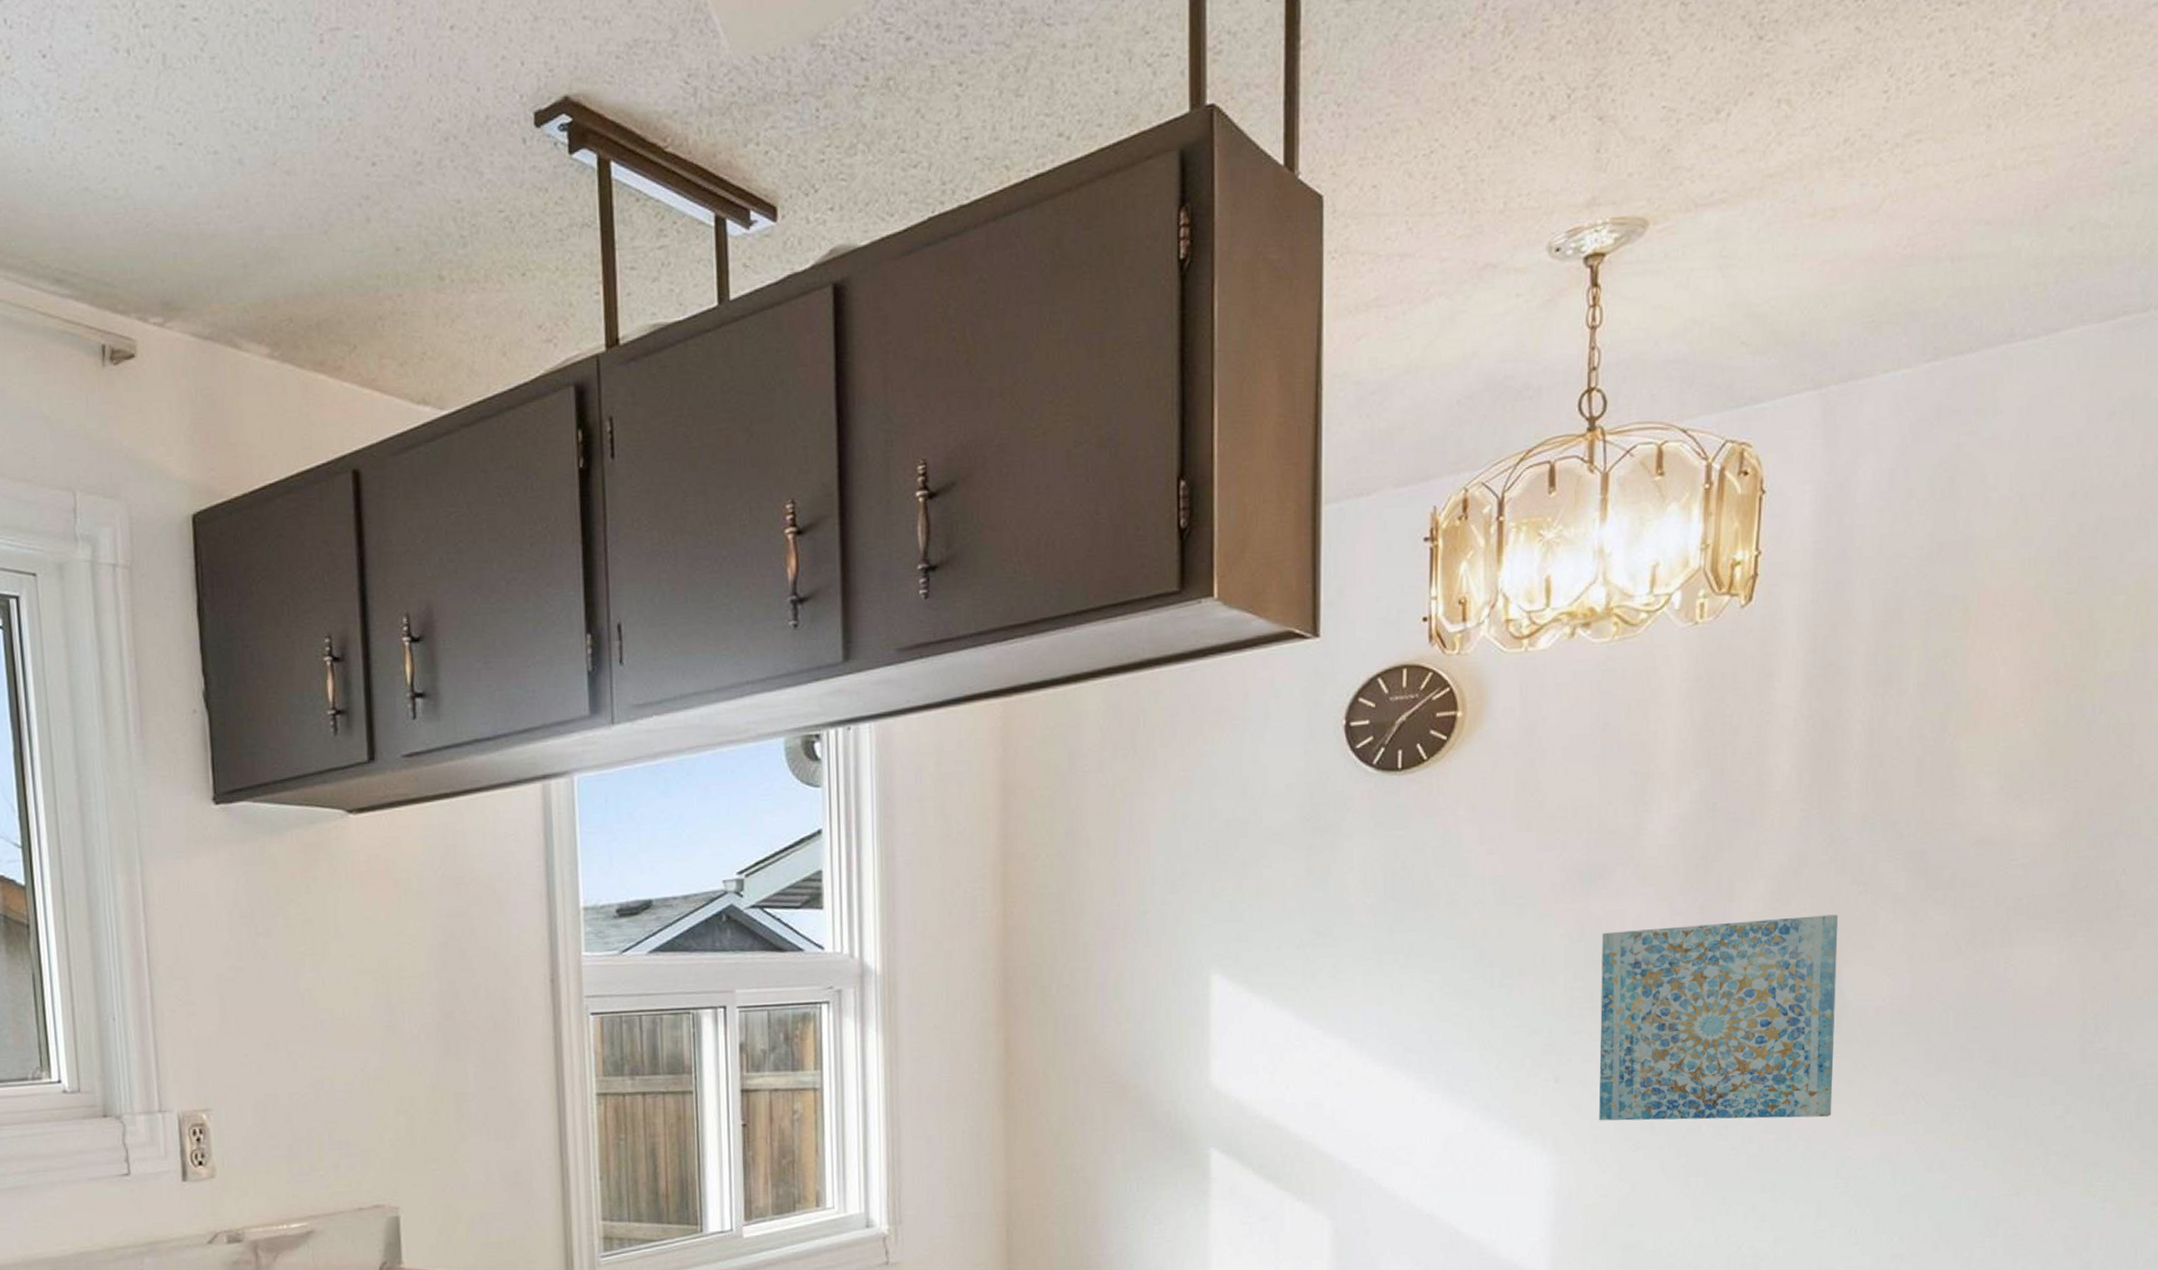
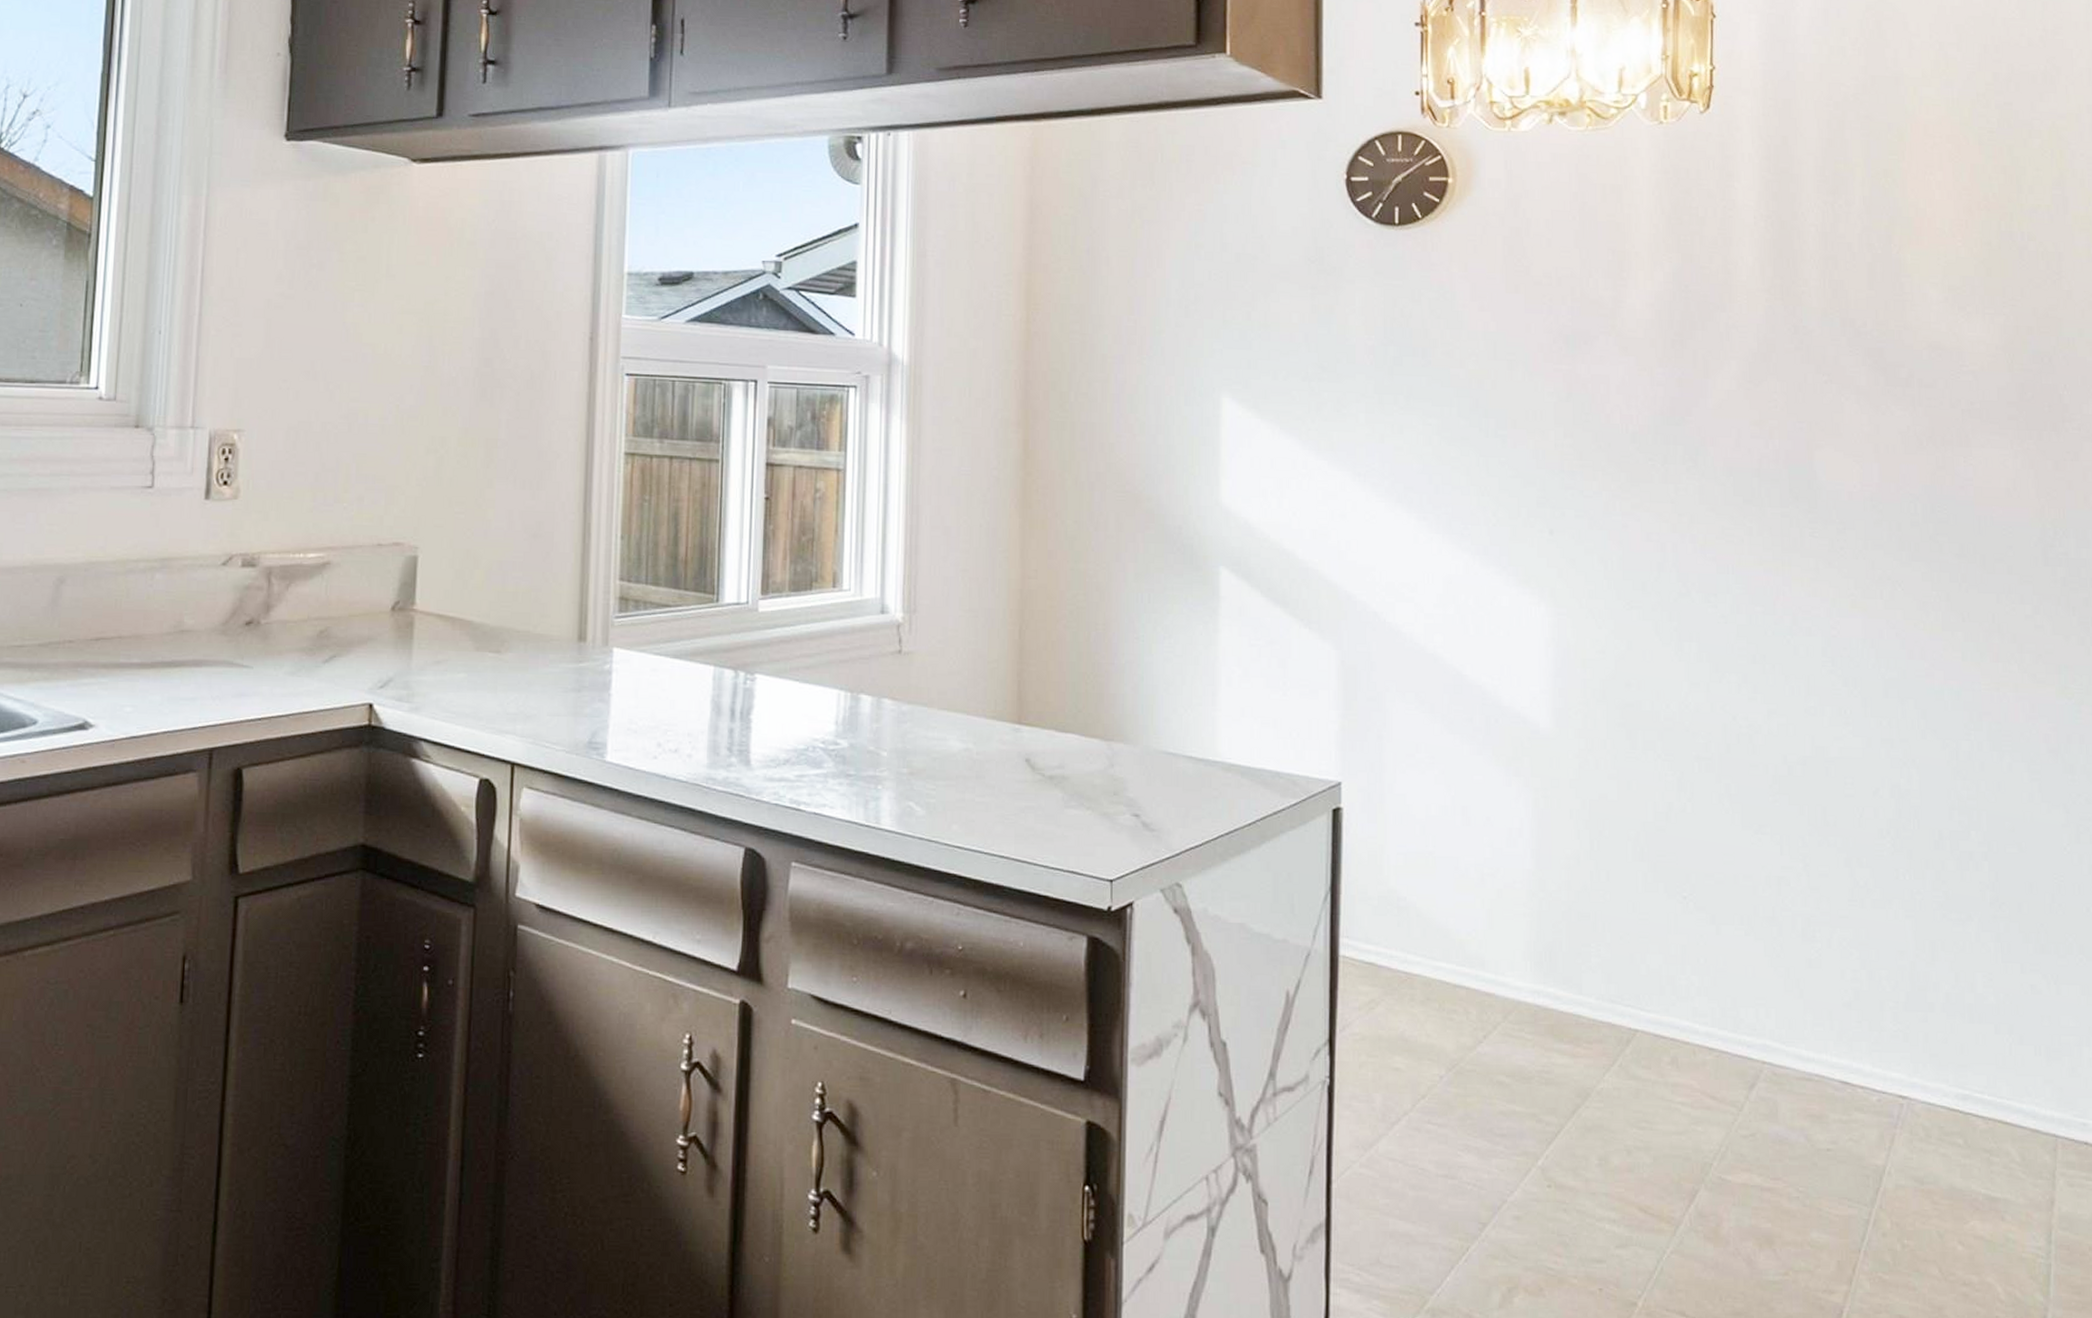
wall art: present [1599,914,1839,1121] -> none [1589,395,1814,595]

